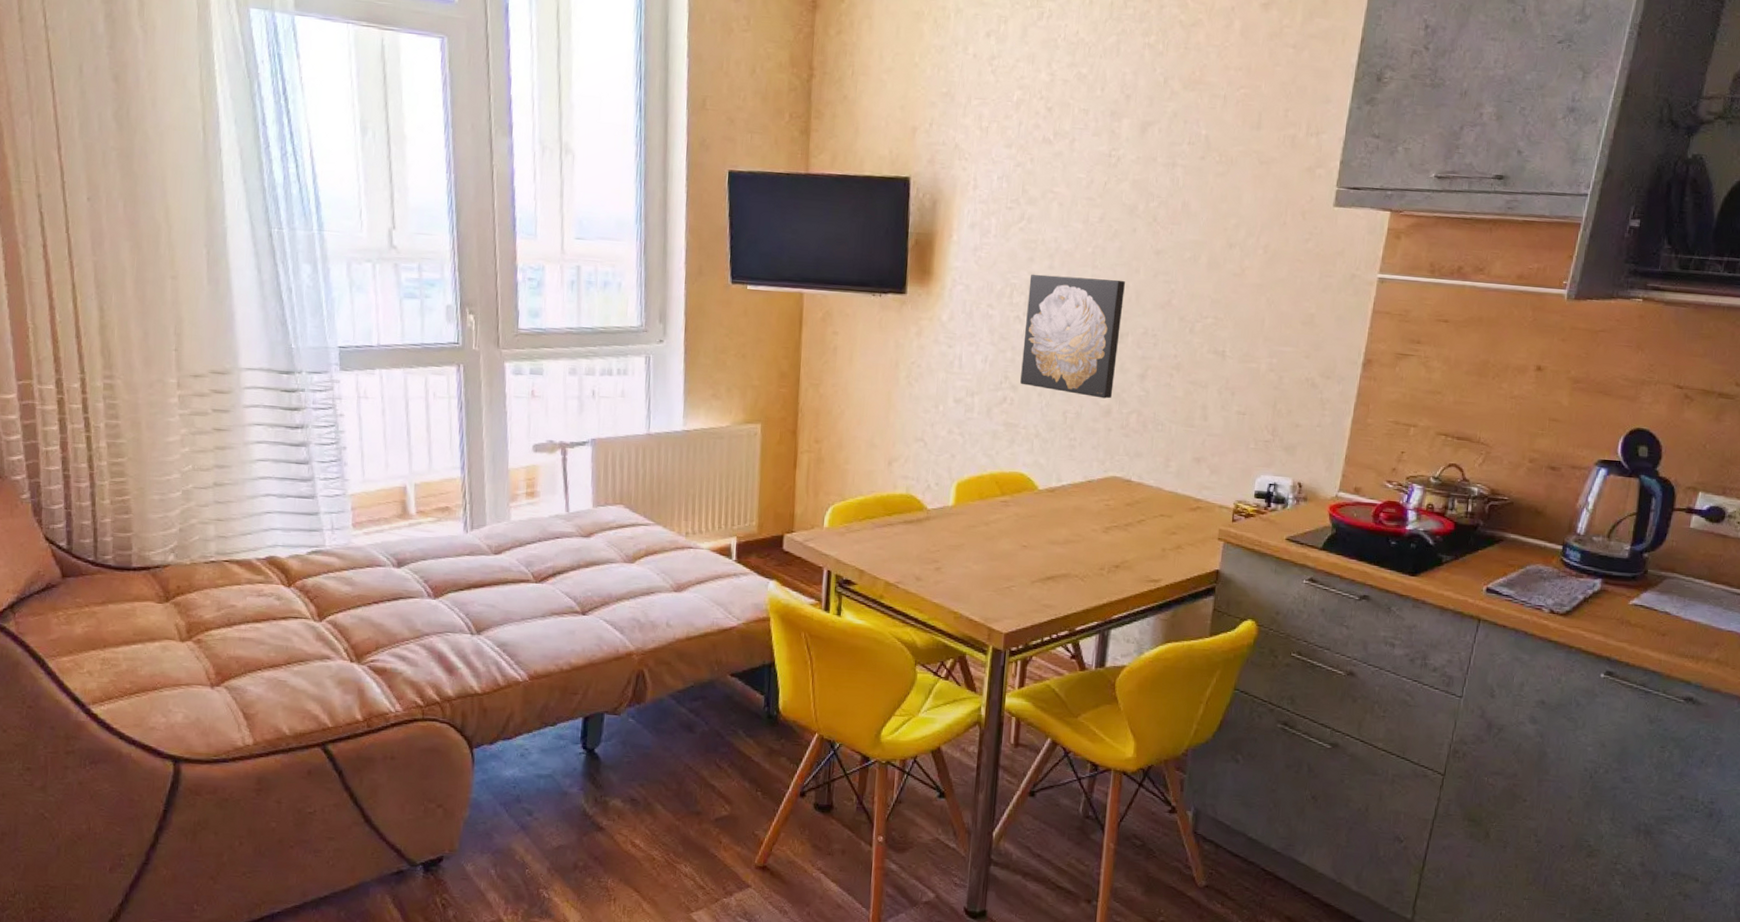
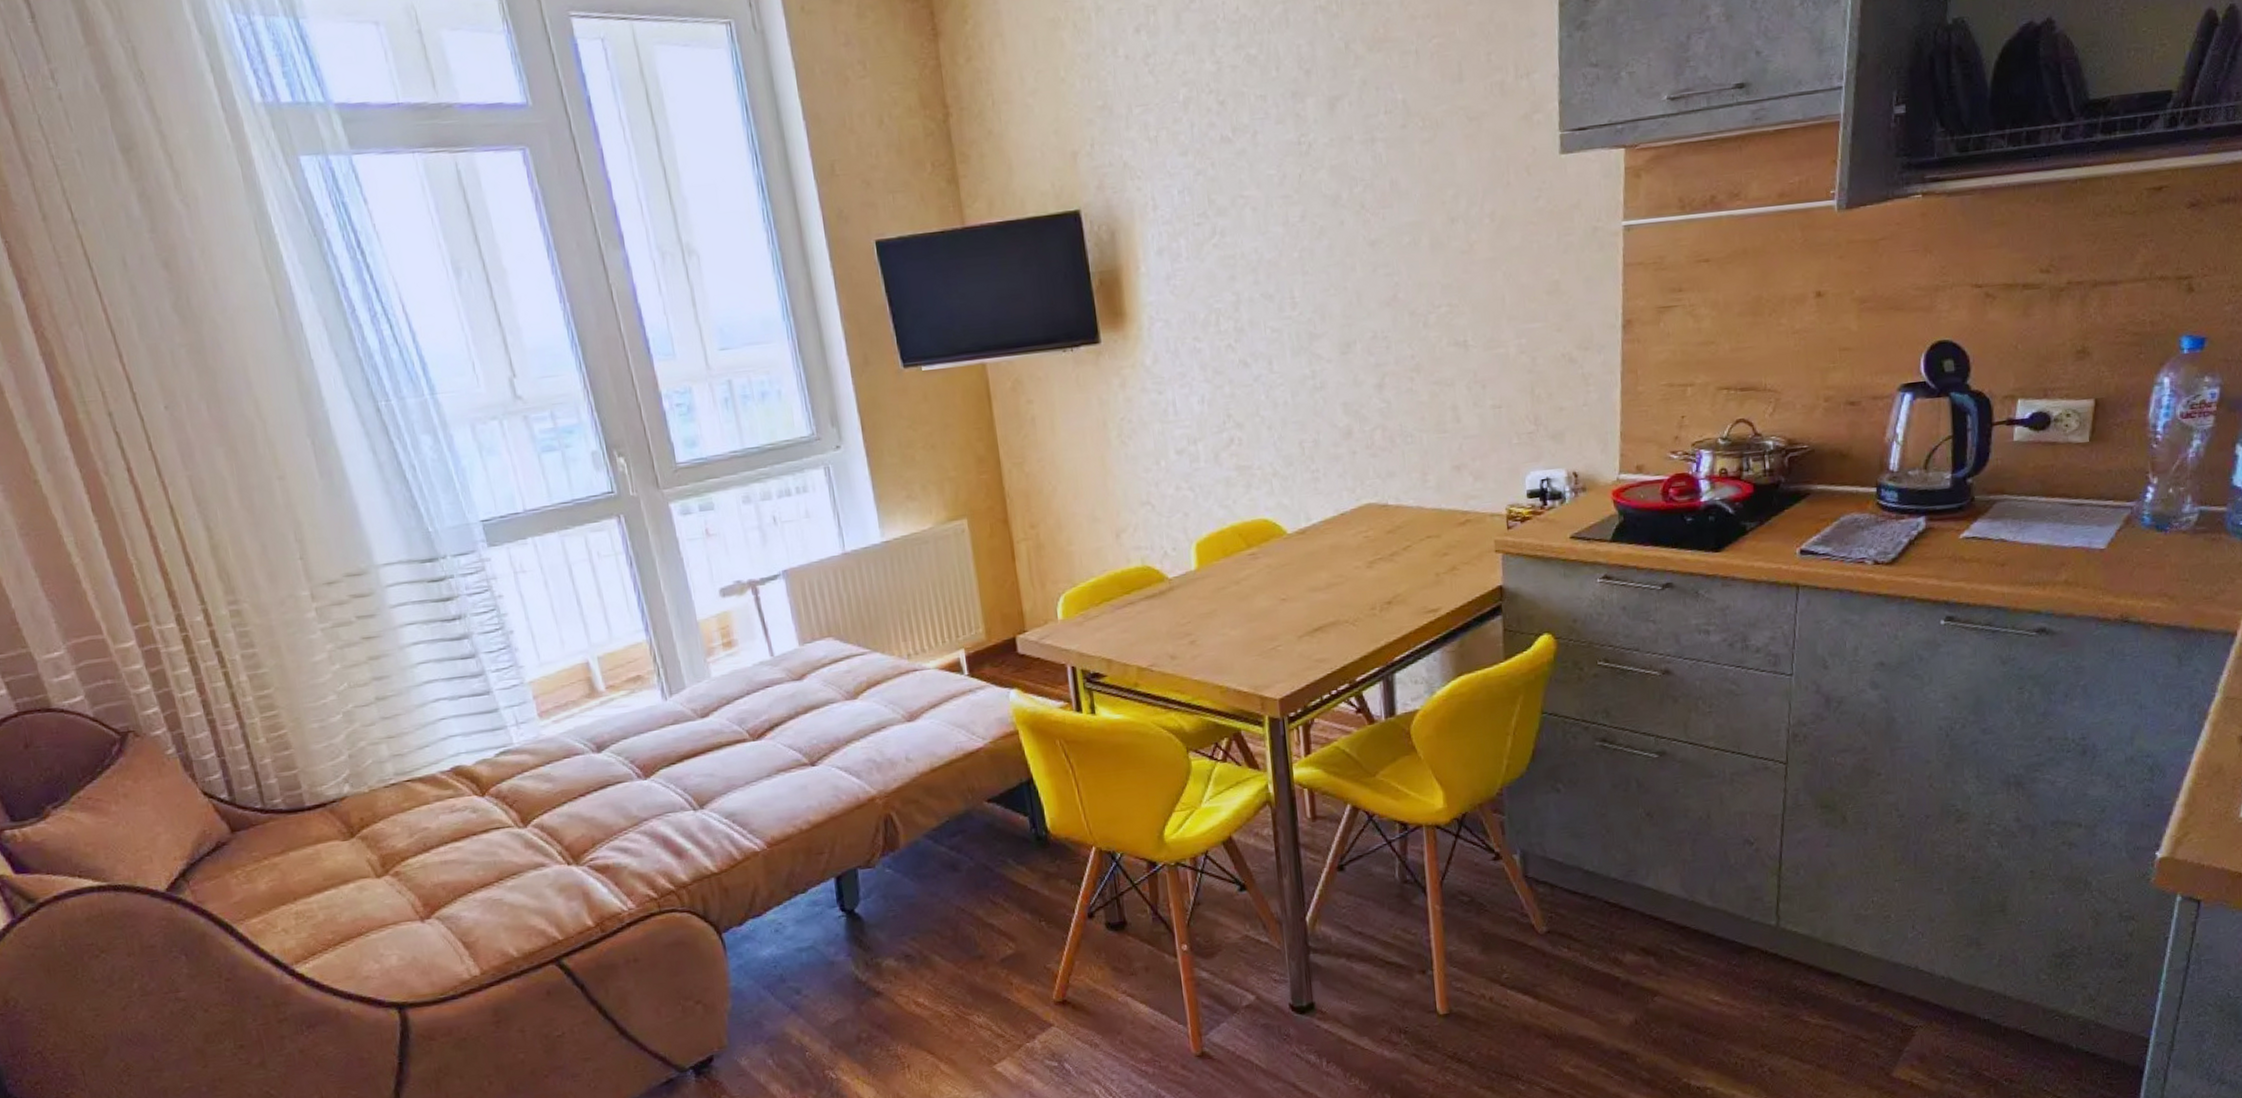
wall art: present [1020,274,1125,399] -> none [1234,282,1350,421]

